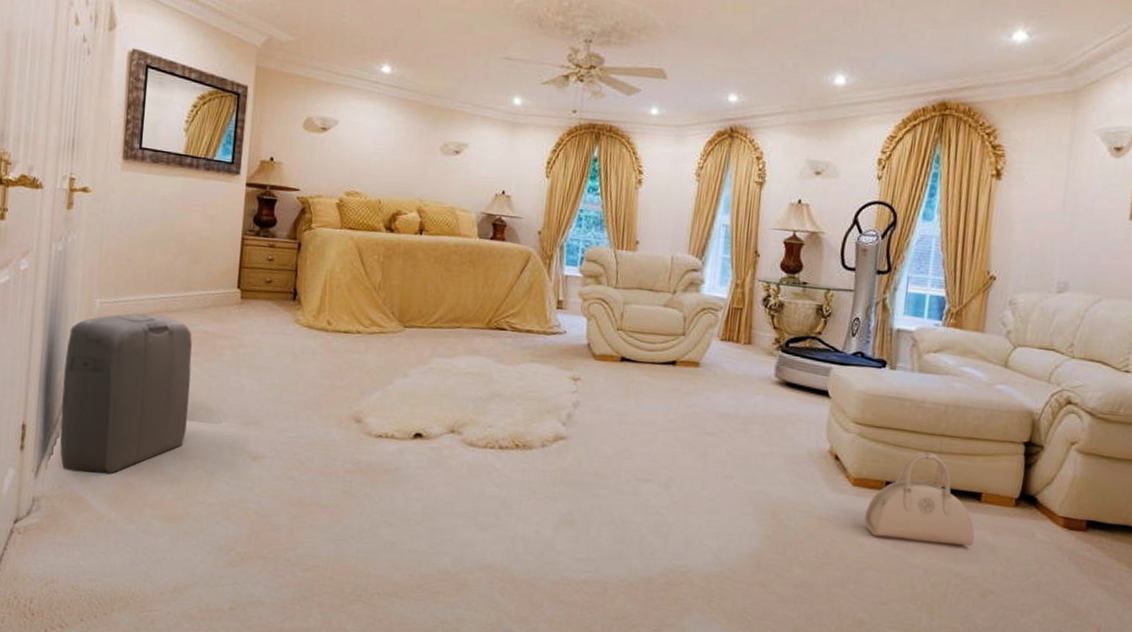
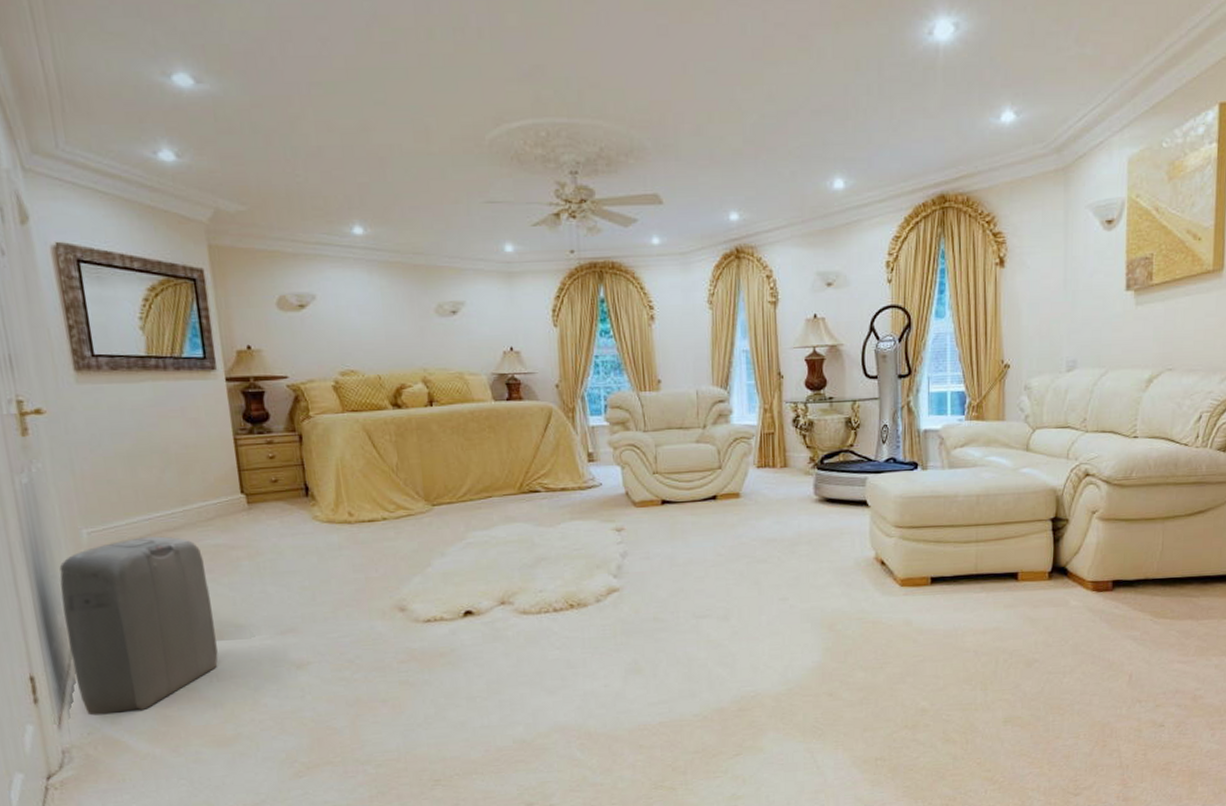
handbag: present [864,451,975,547] -> none [915,542,1016,630]

